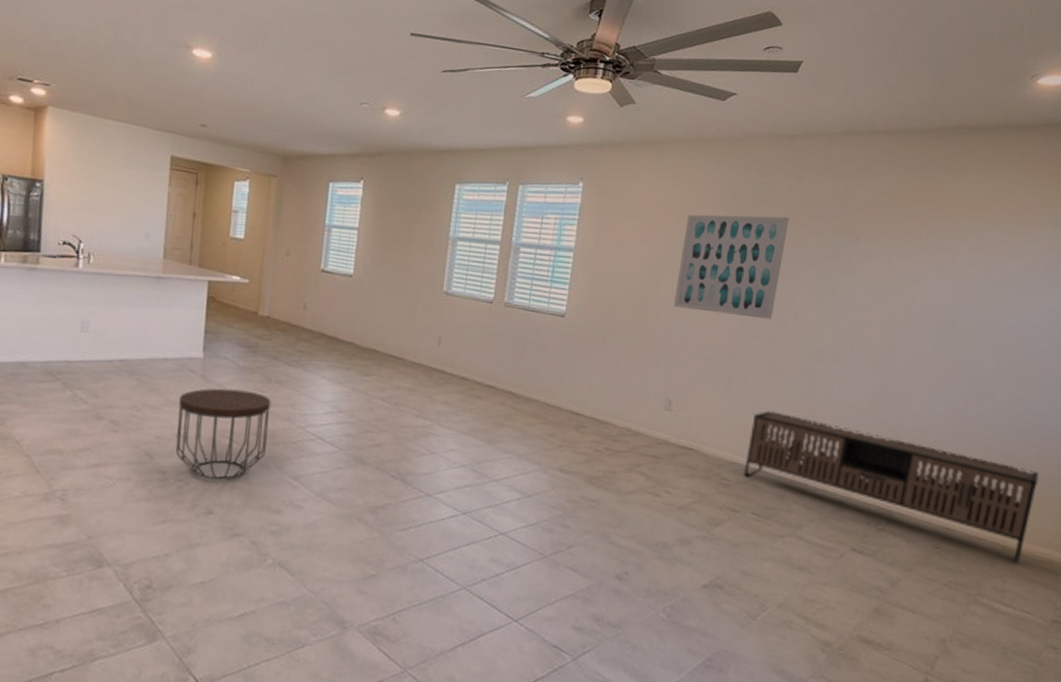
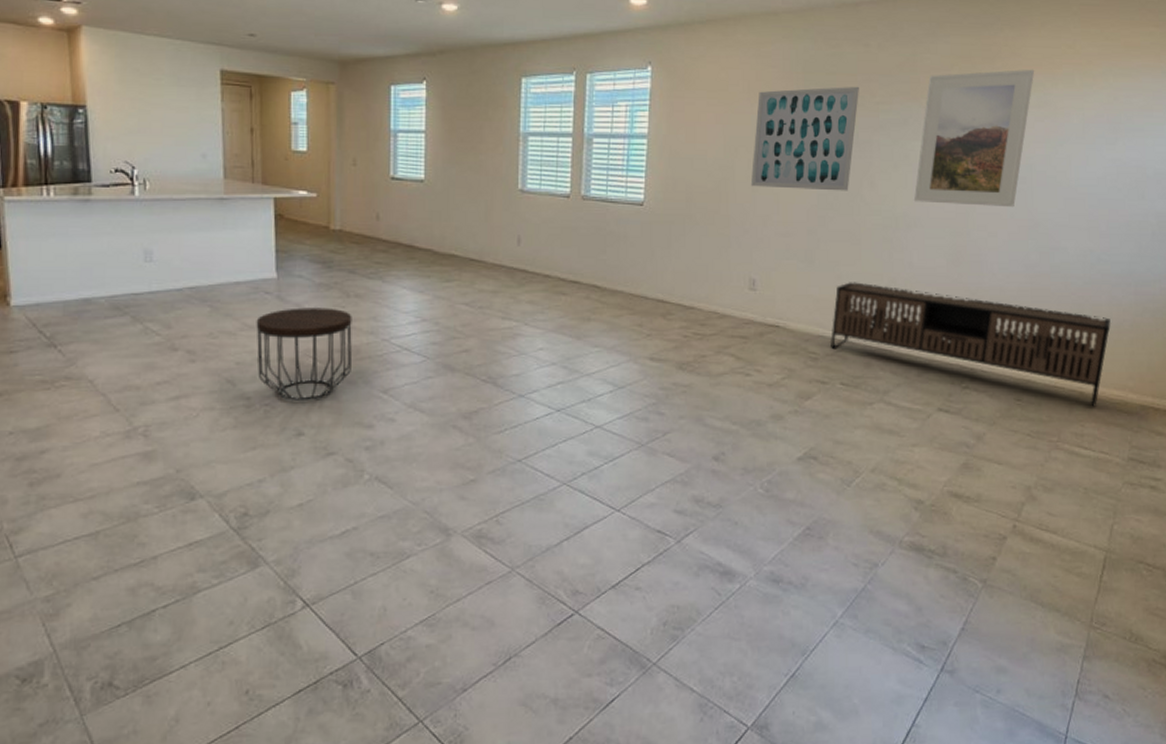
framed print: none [839,211,970,350] -> present [914,69,1035,208]

